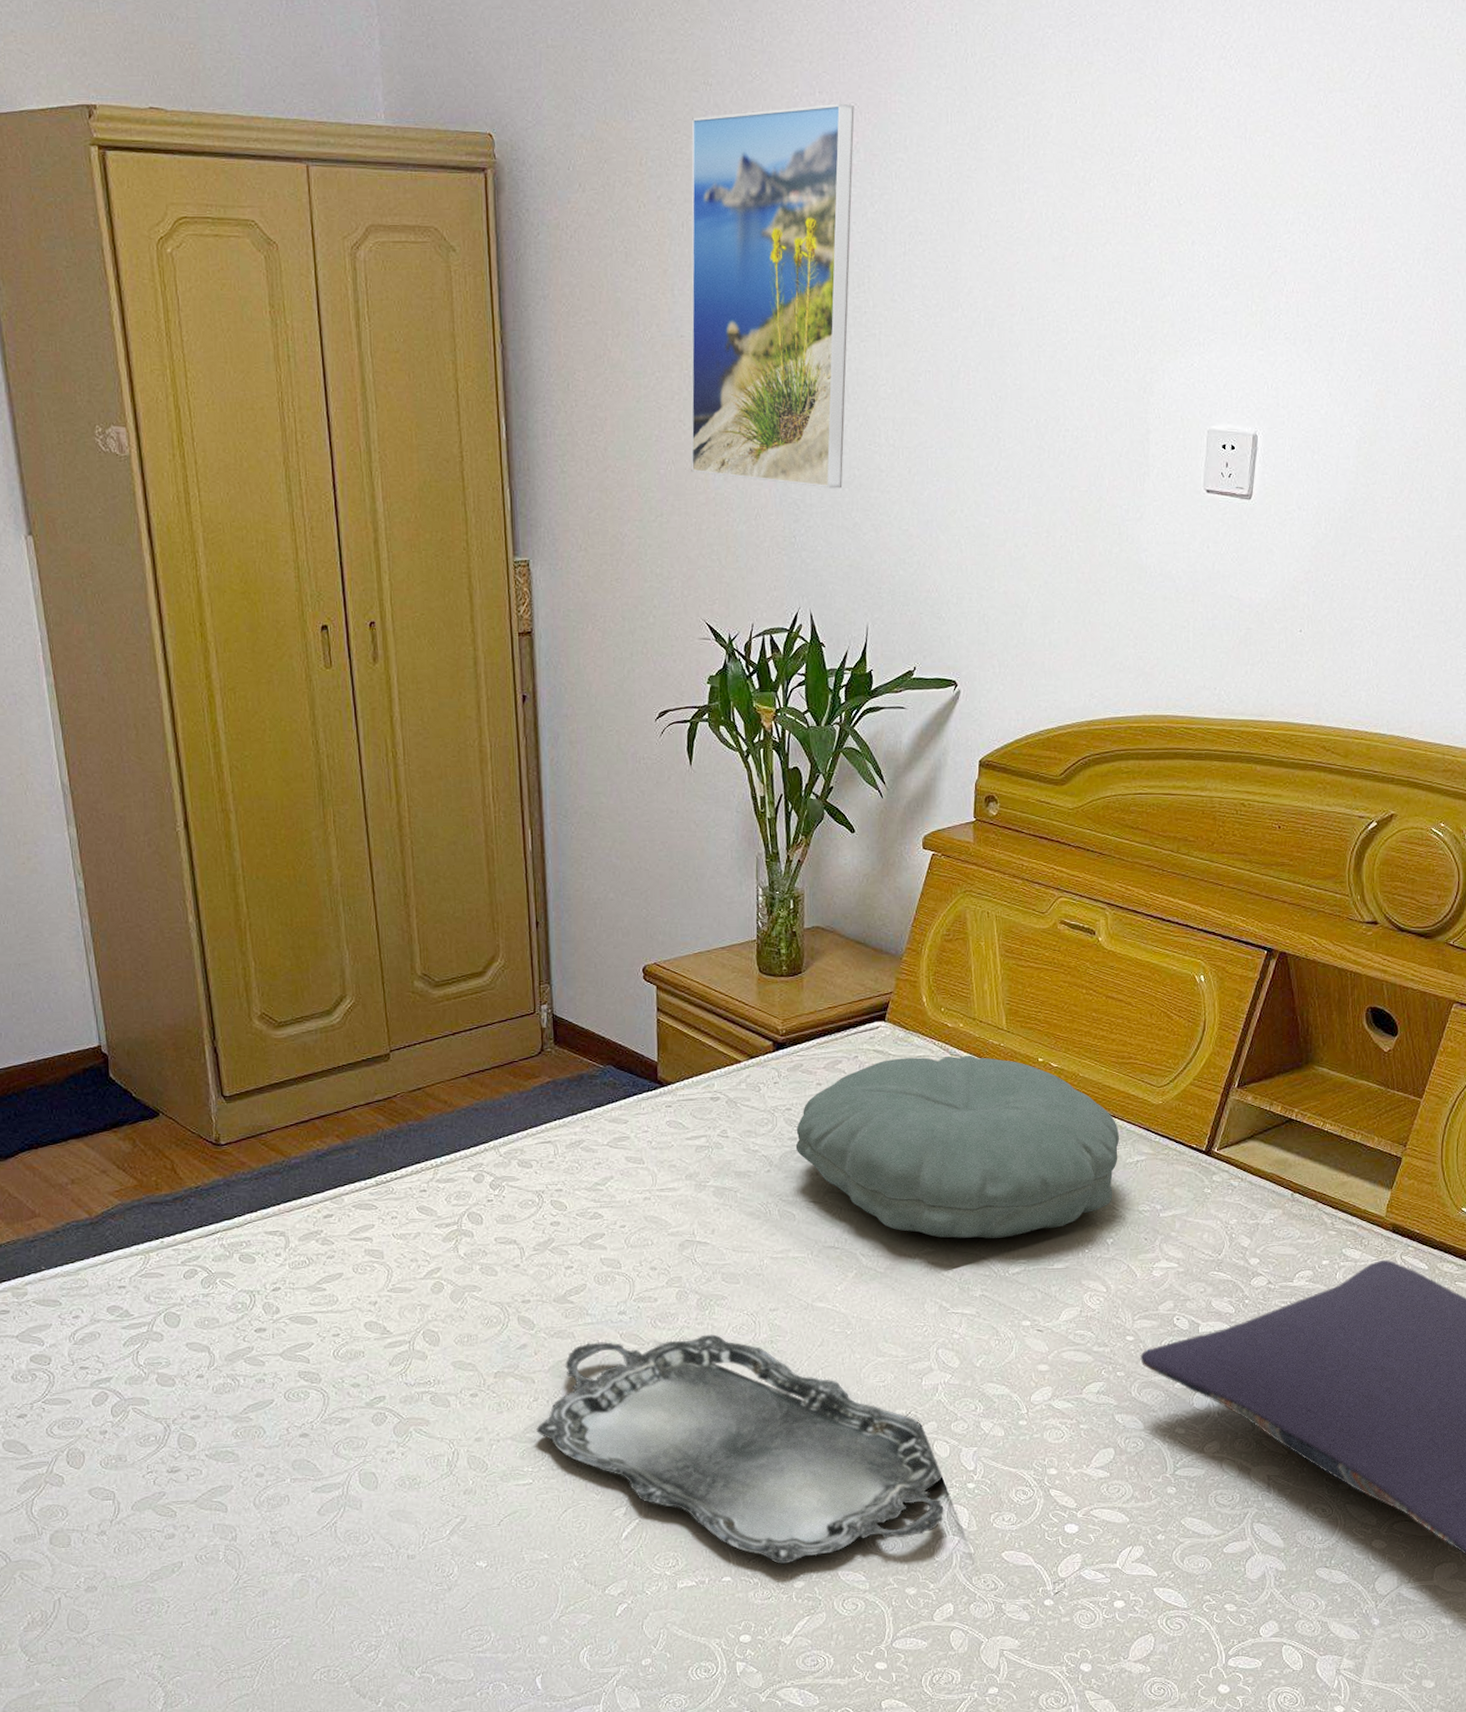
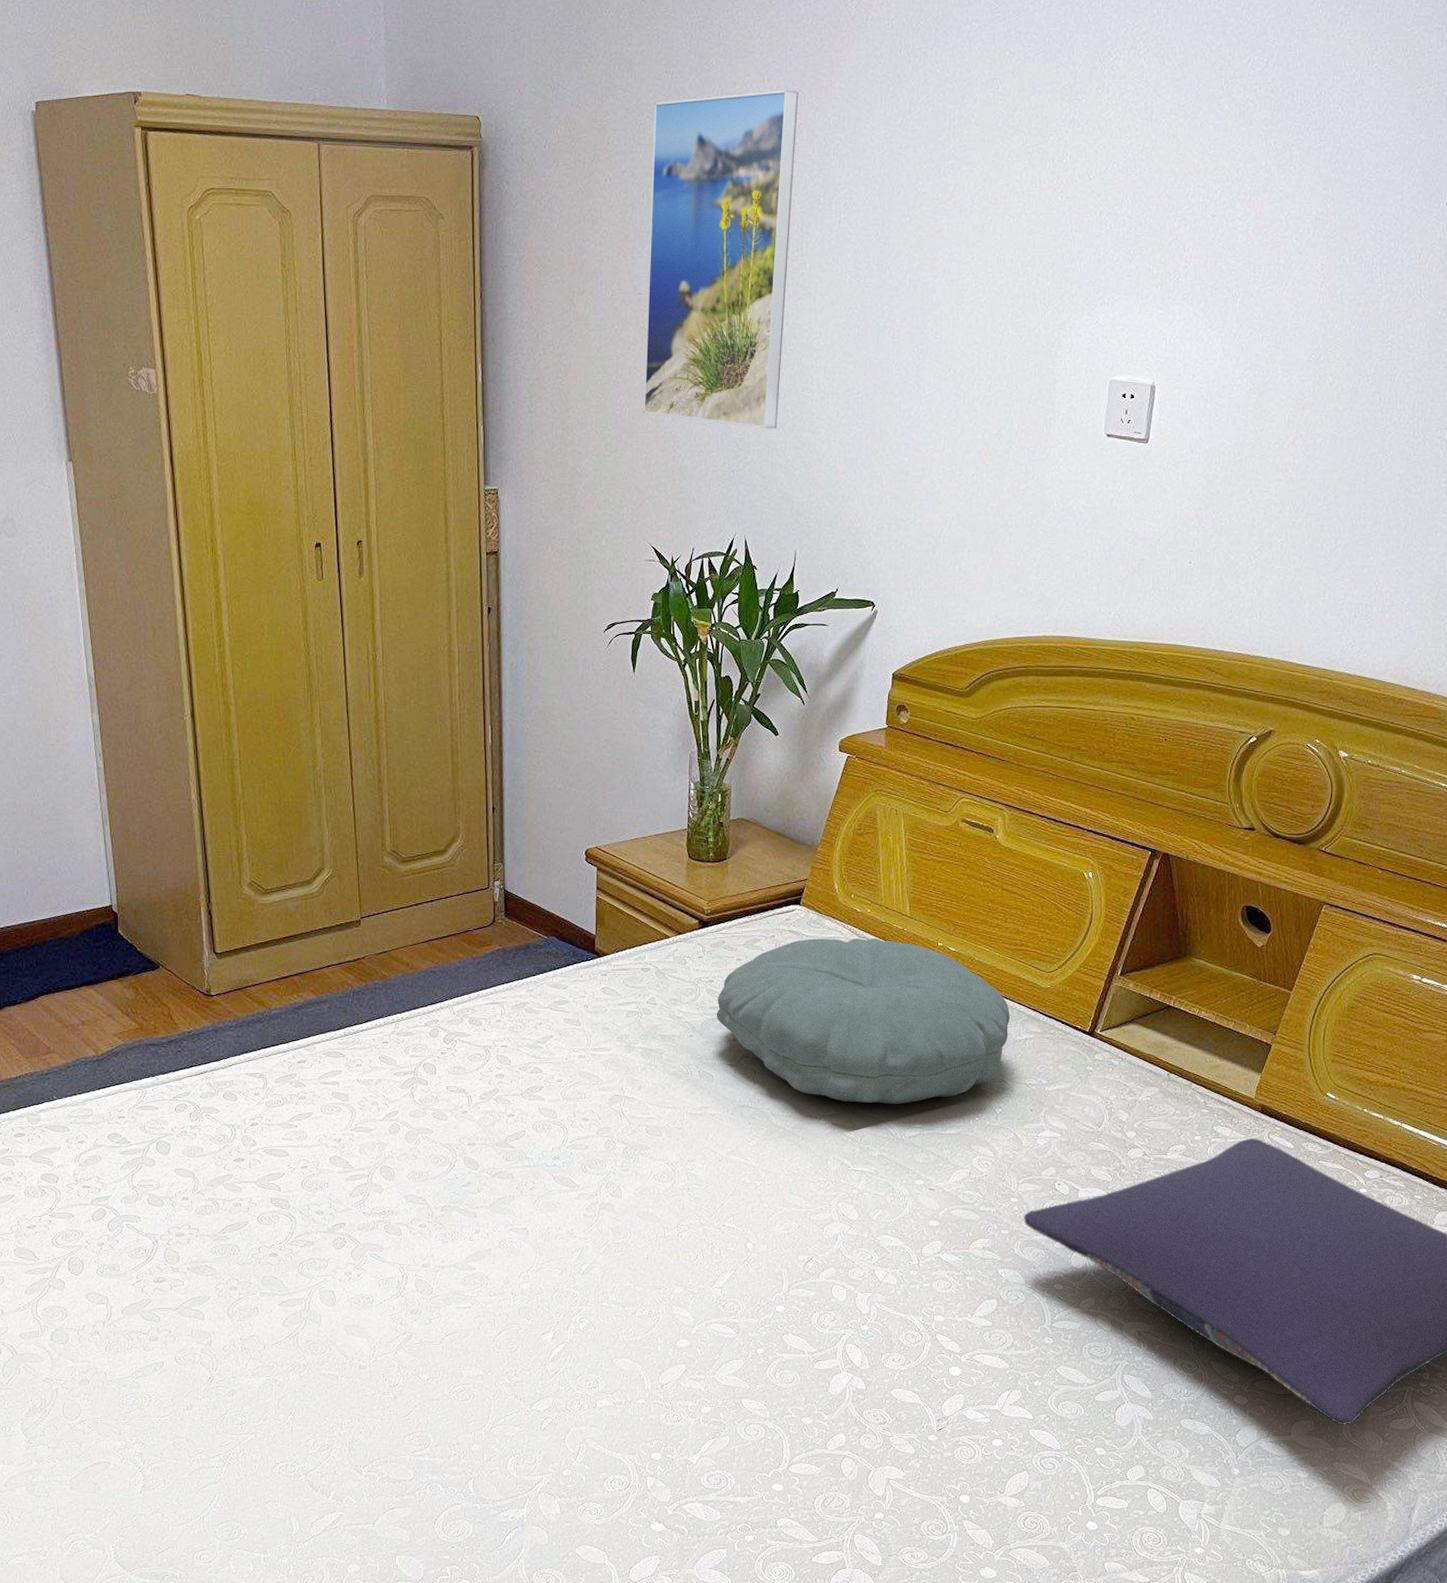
serving tray: present [536,1334,944,1565] -> none [477,1180,840,1391]

